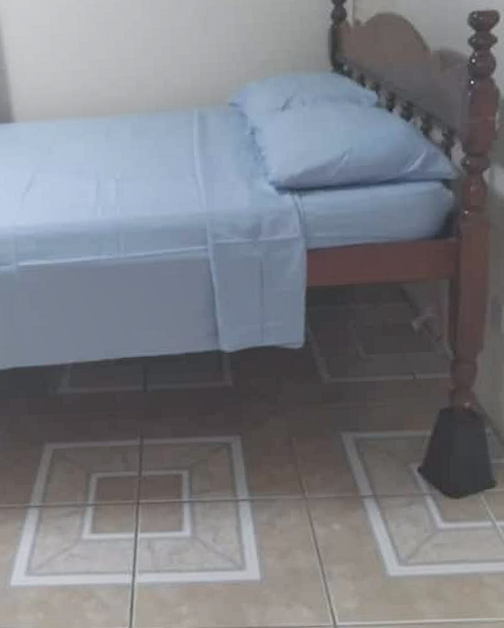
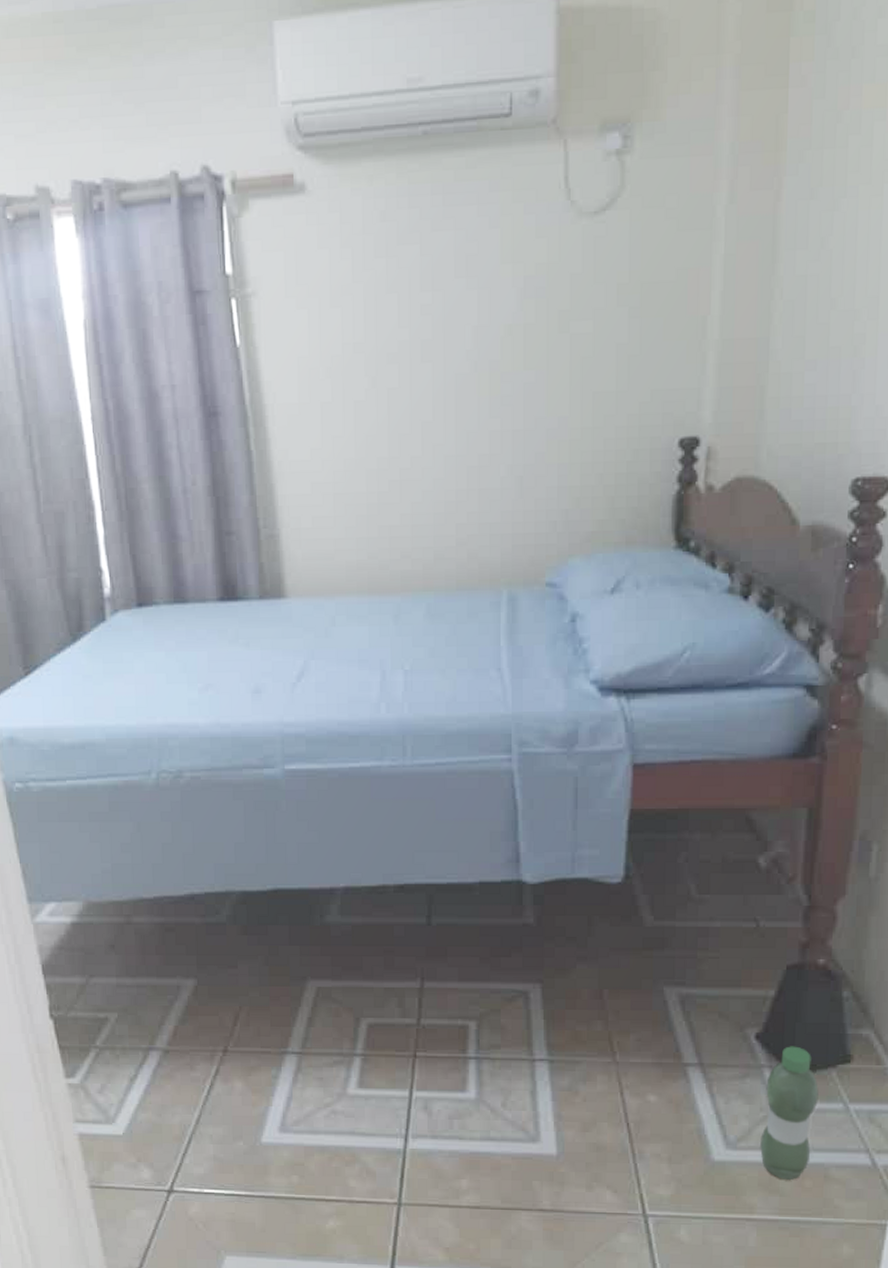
water bottle: none [426,476,471,589] -> present [760,1046,819,1181]

